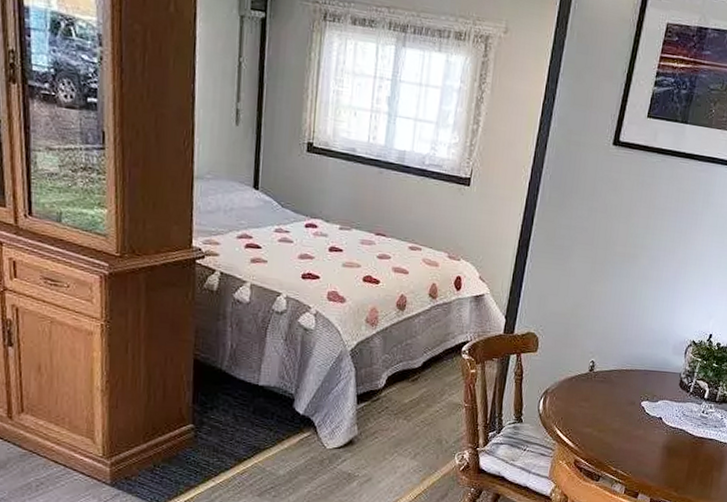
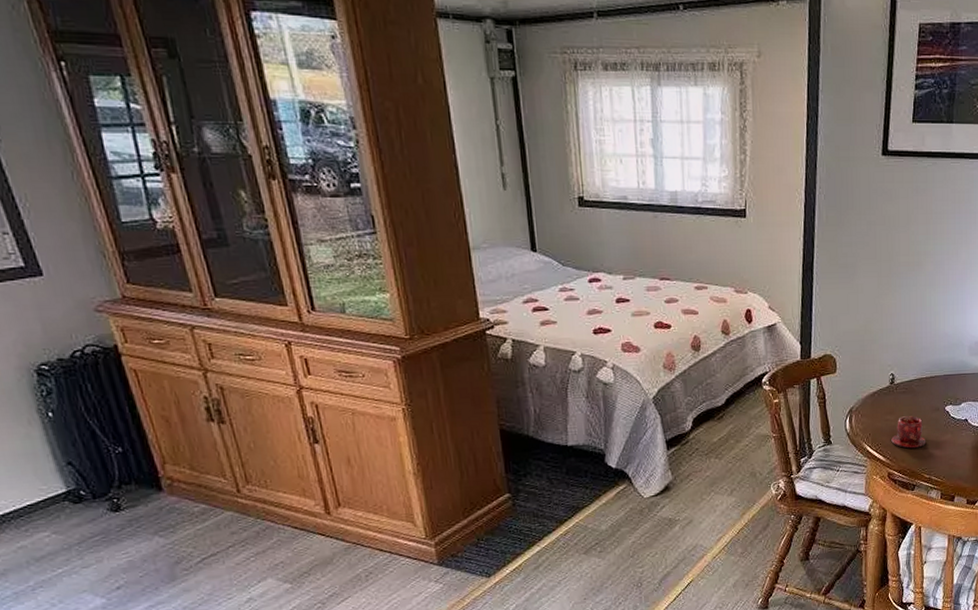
teacup: none [582,405,618,439] -> present [891,416,926,449]

